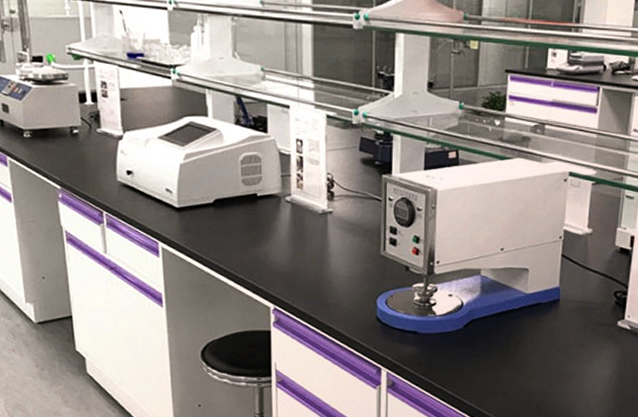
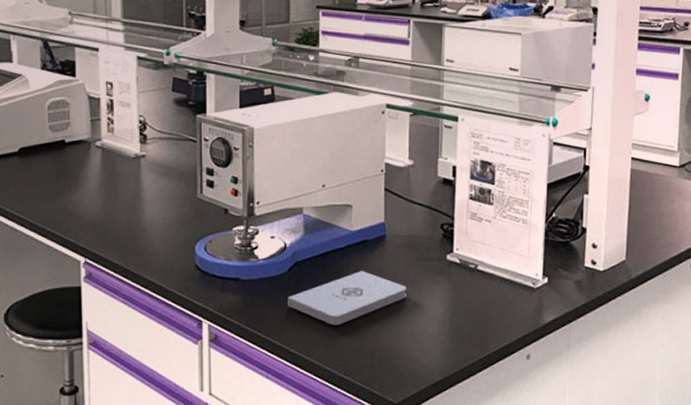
notepad: none [461,332,576,380] -> present [287,271,407,325]

